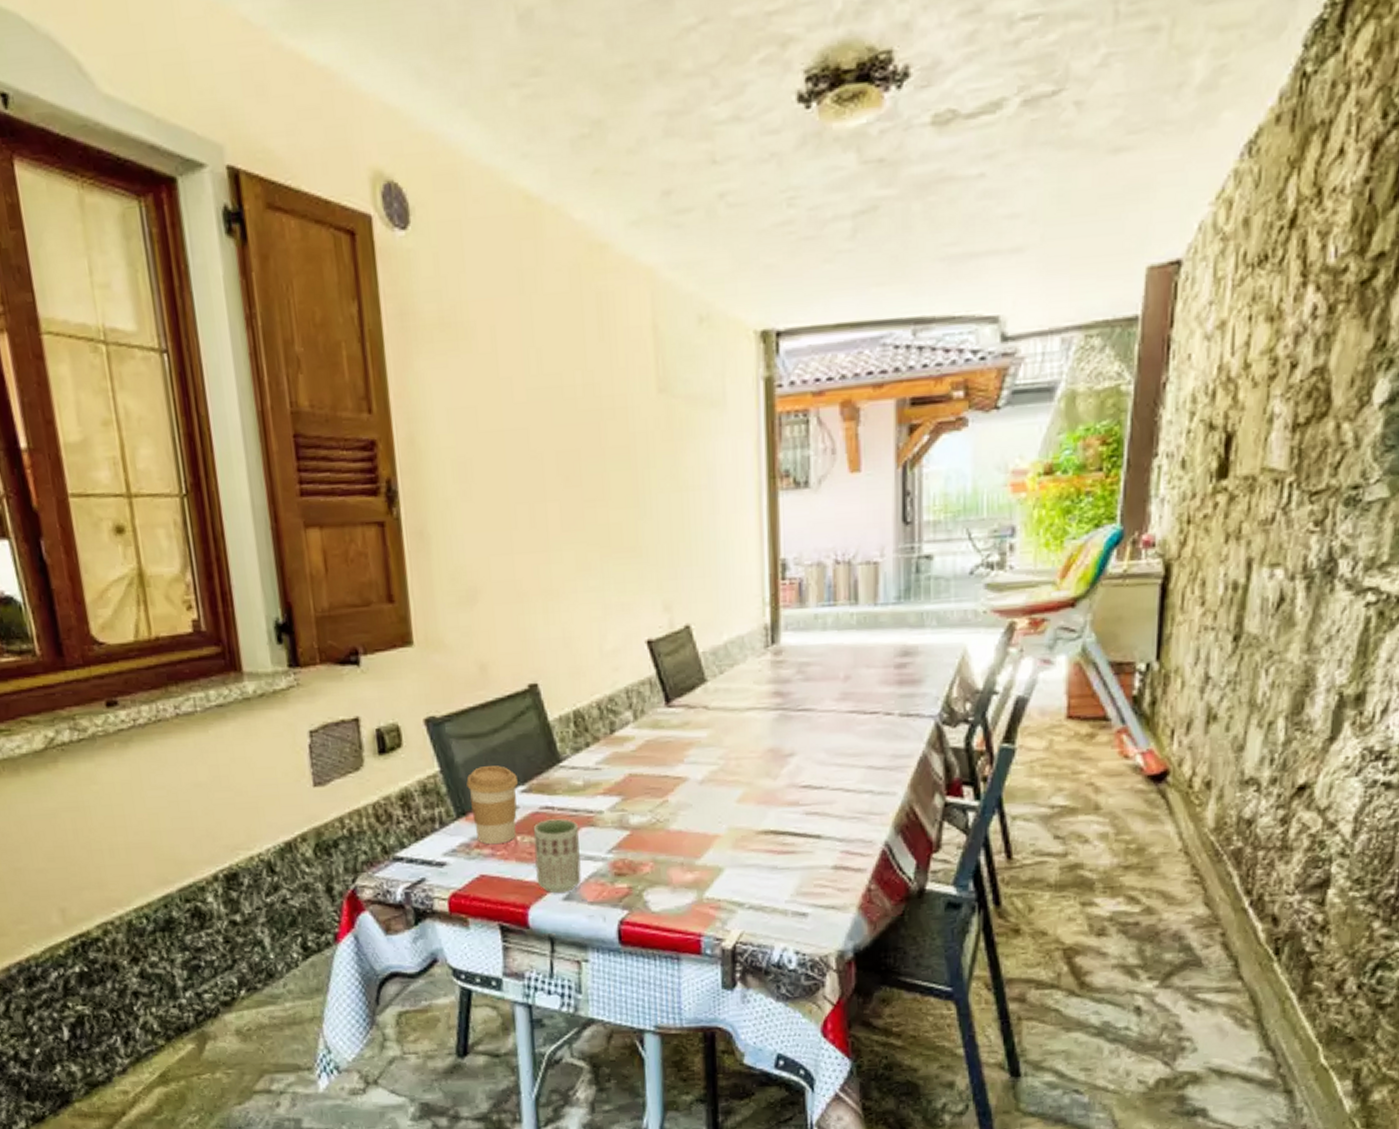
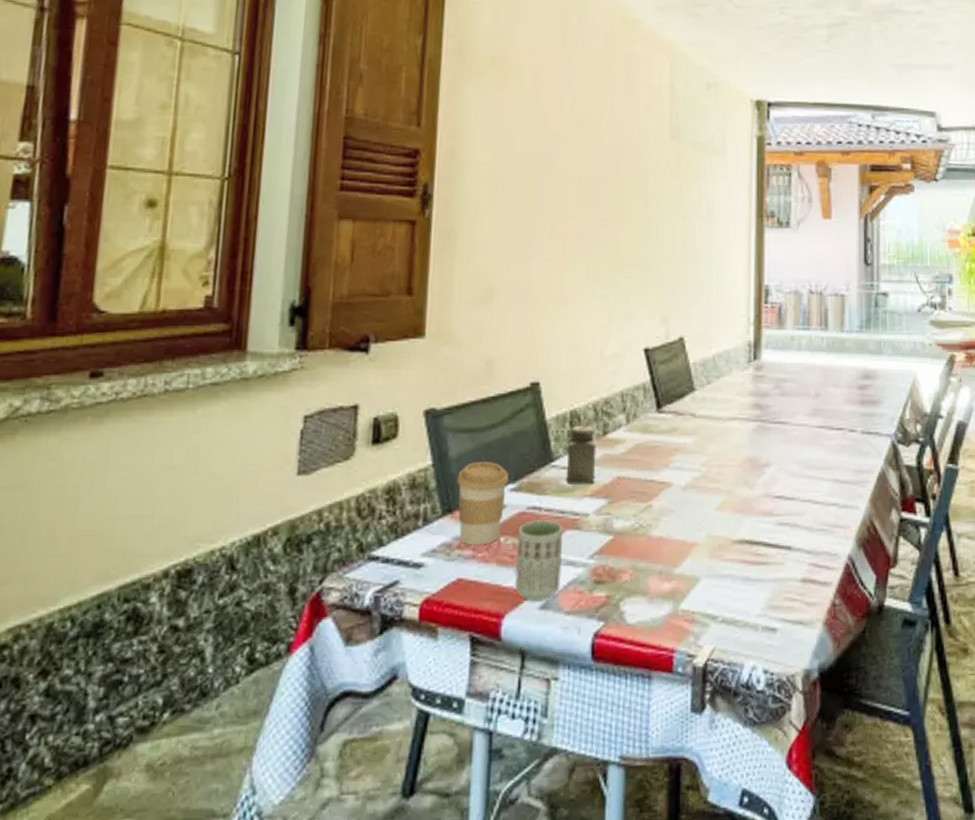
salt shaker: none [574,724,607,784] -> present [566,425,597,484]

